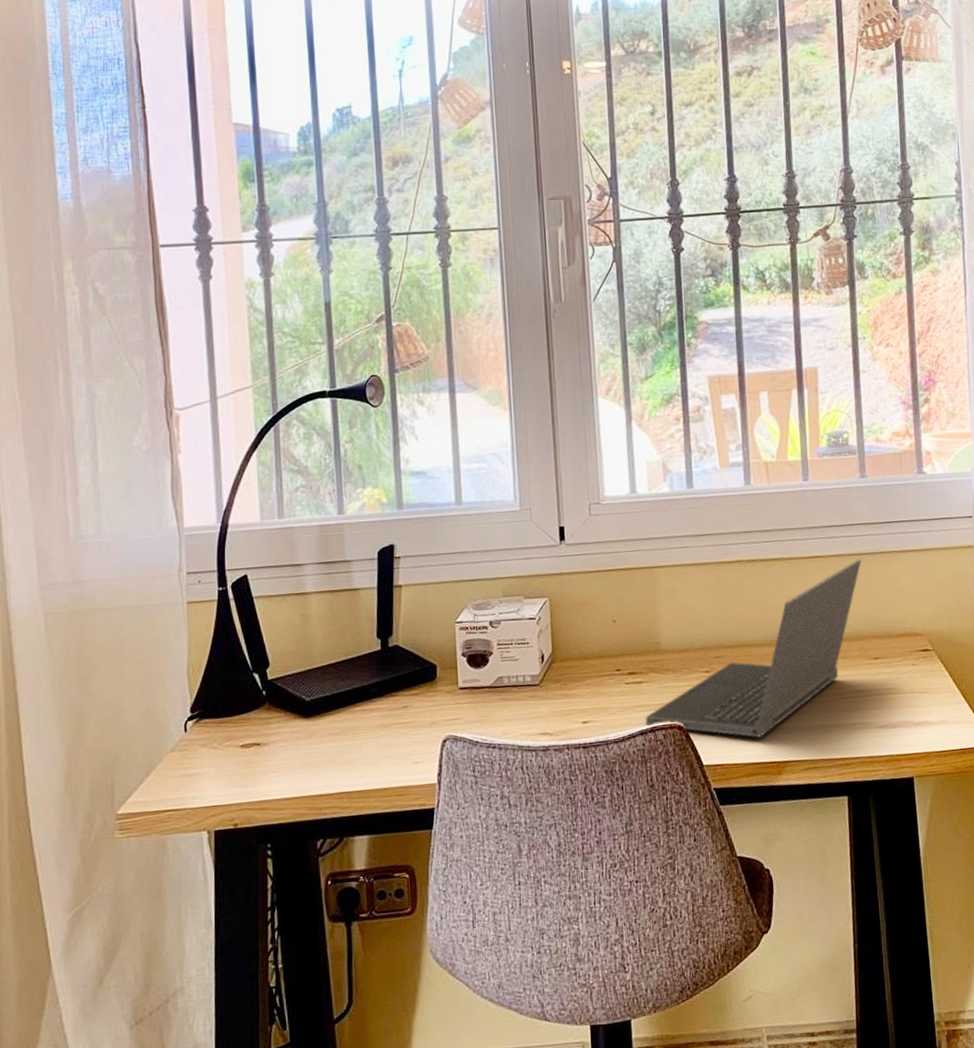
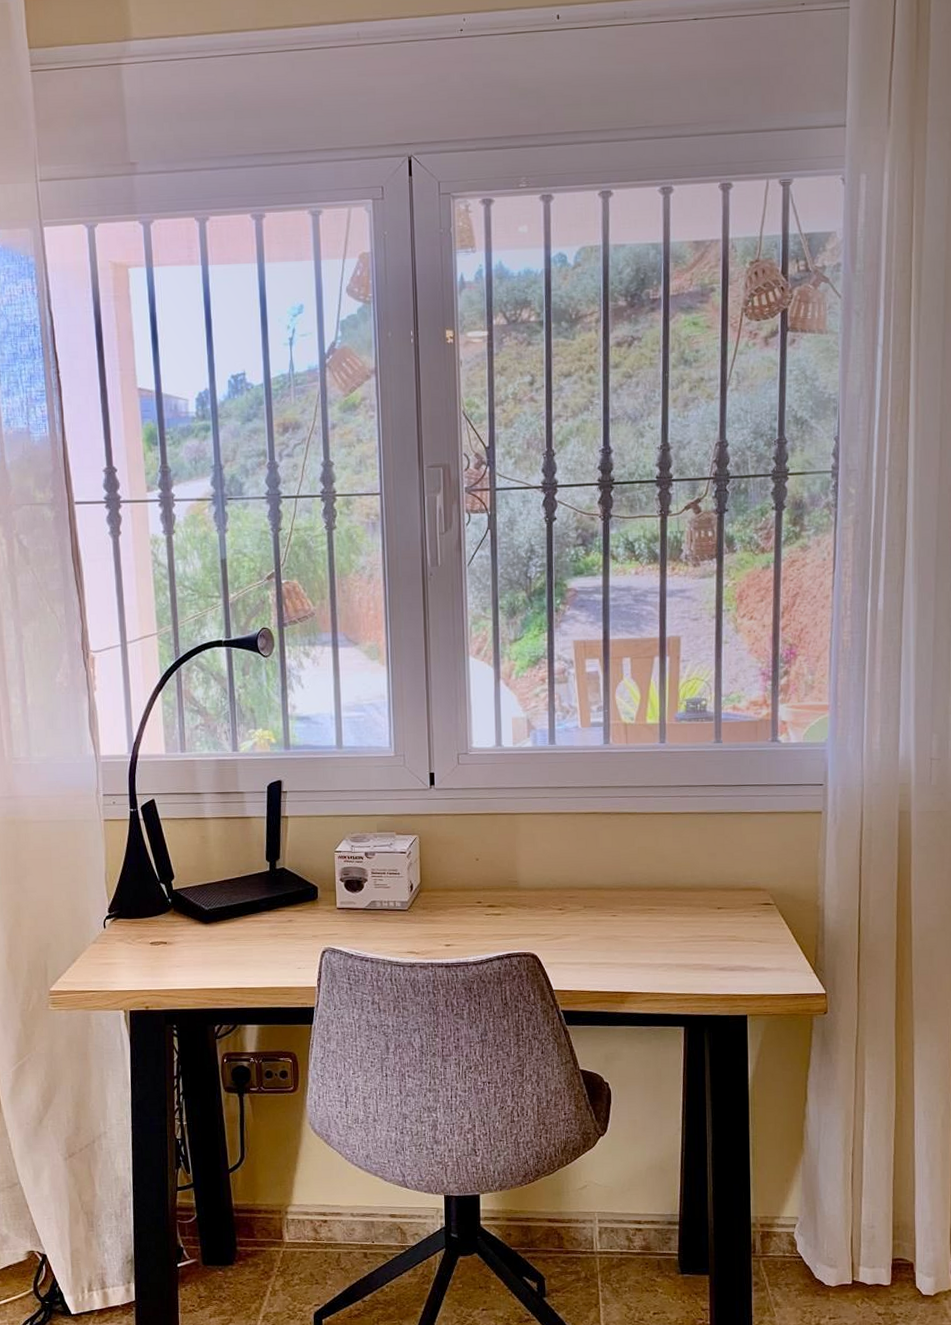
laptop computer: present [645,559,861,738] -> none [502,817,711,970]

